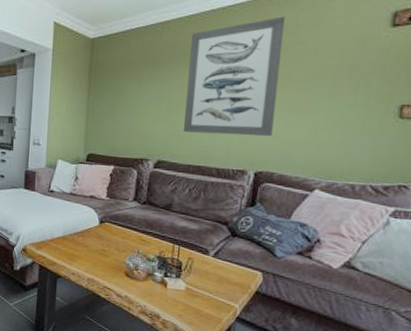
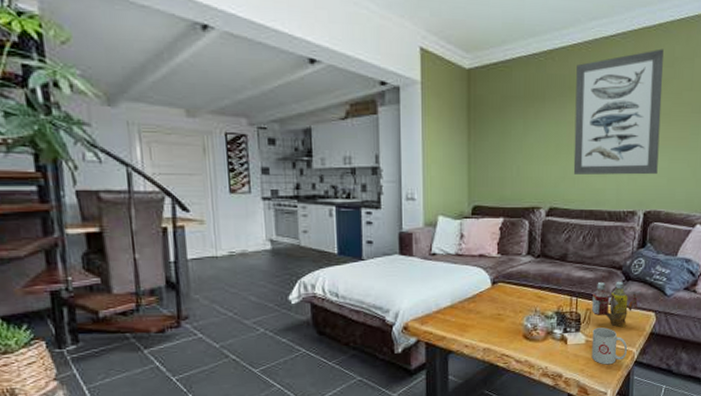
mug: none [191,277,230,316] -> present [591,327,628,365]
beverage bottle: none [194,235,244,282] -> present [592,281,638,328]

